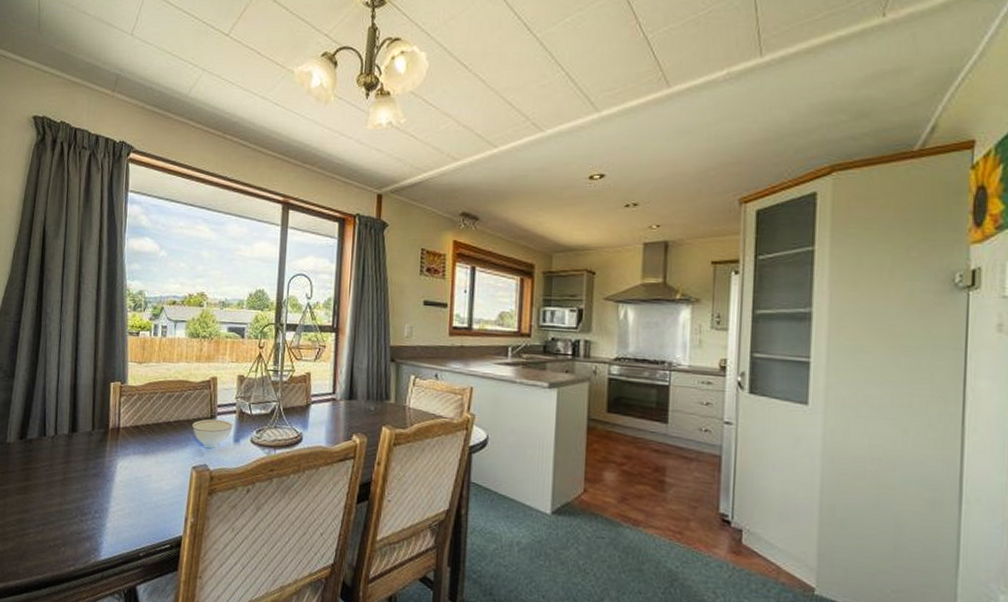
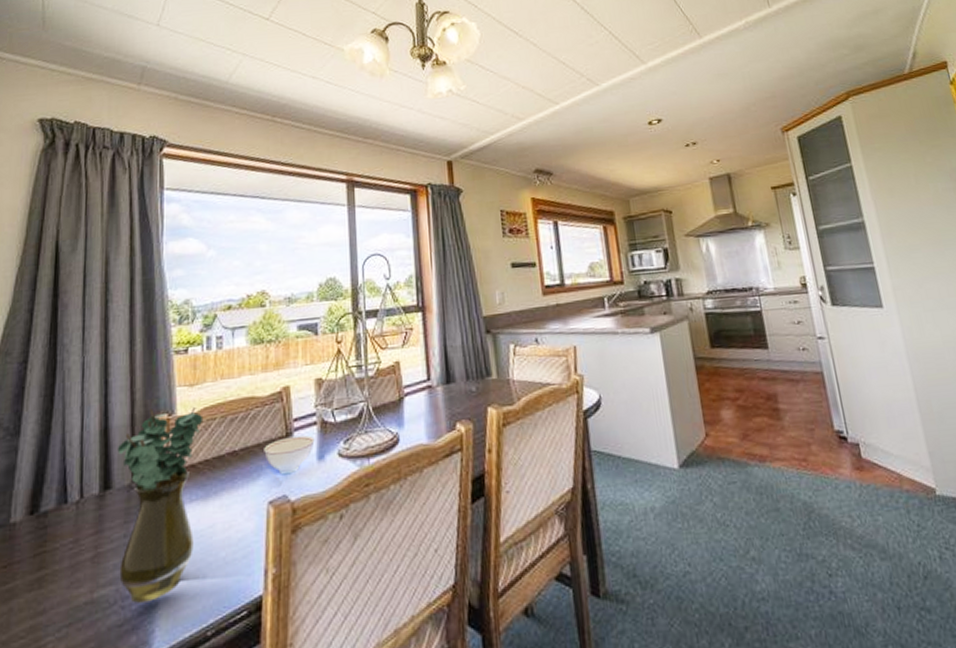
vase: none [80,376,148,521] -> present [117,406,204,604]

